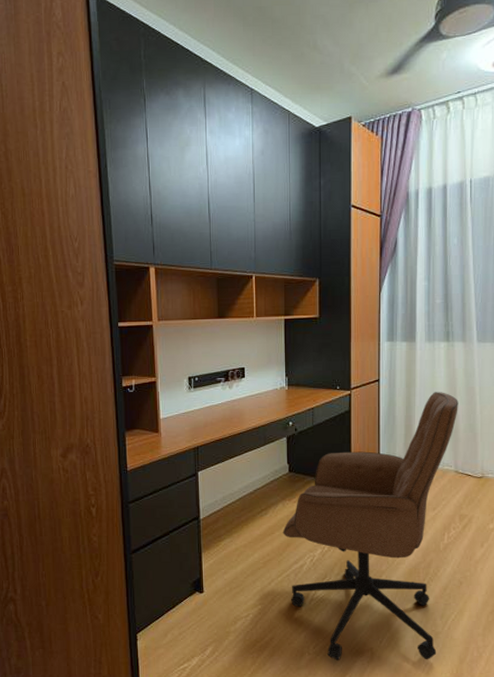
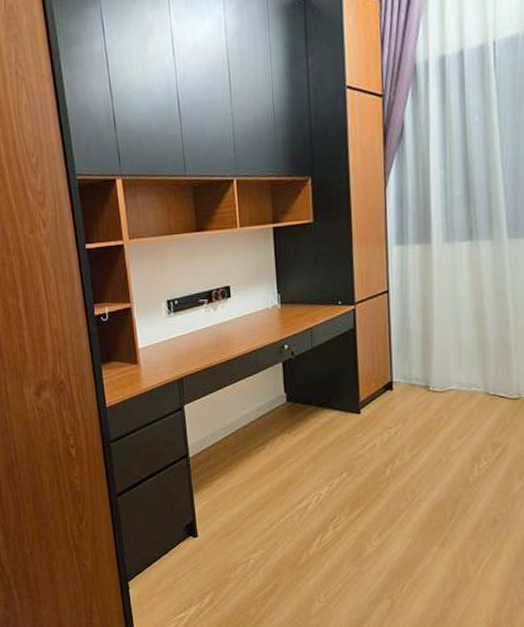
office chair: present [282,392,458,661] -> none [283,300,487,609]

